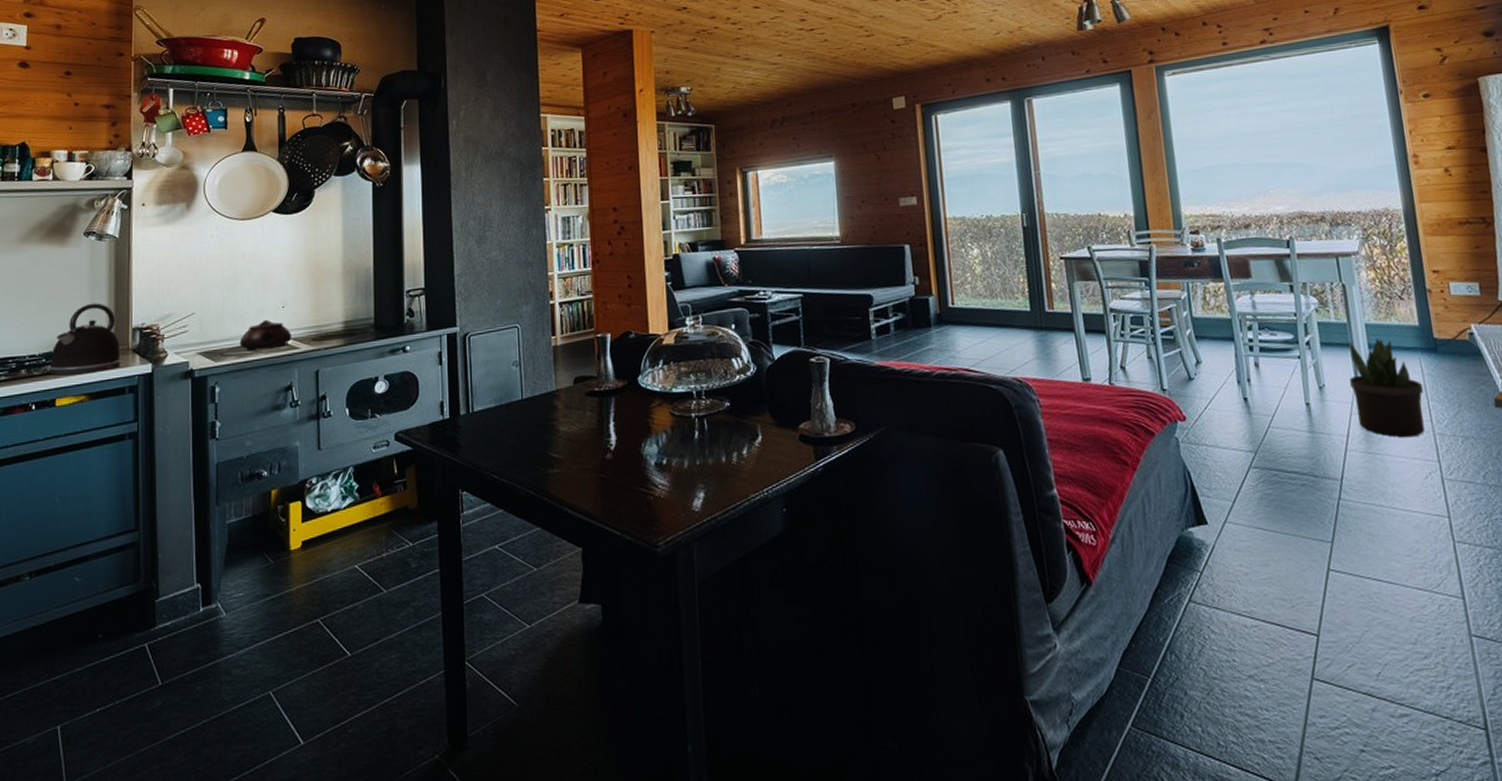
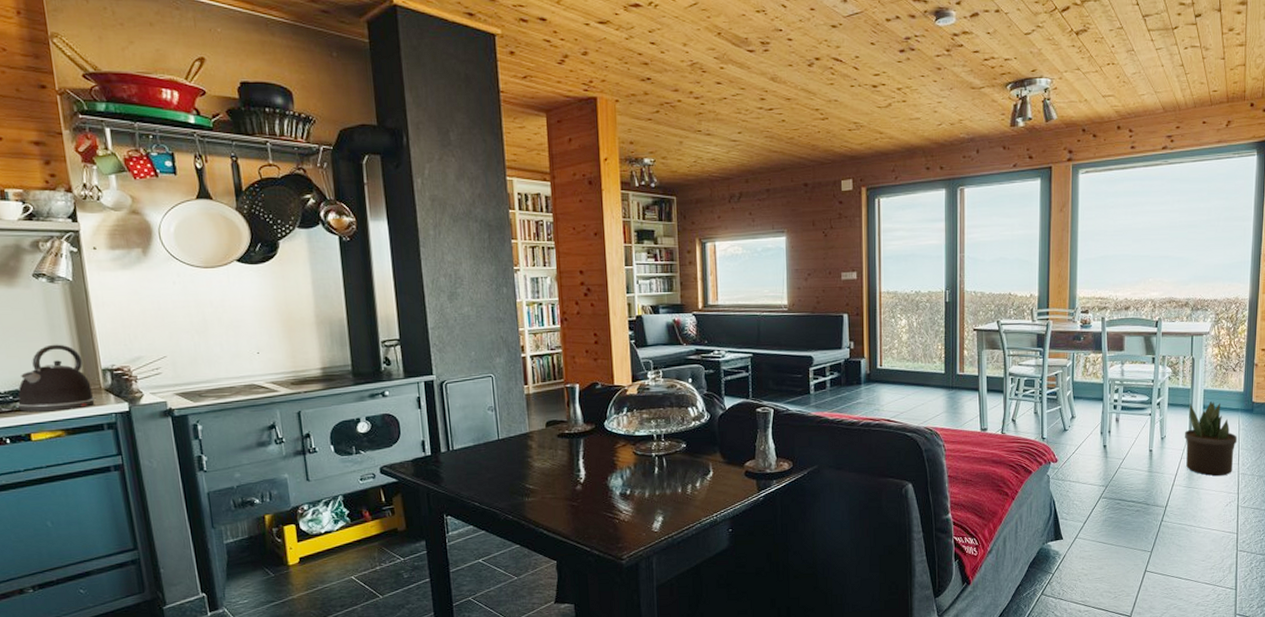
teapot: present [239,319,292,350] -> none [216,364,271,392]

